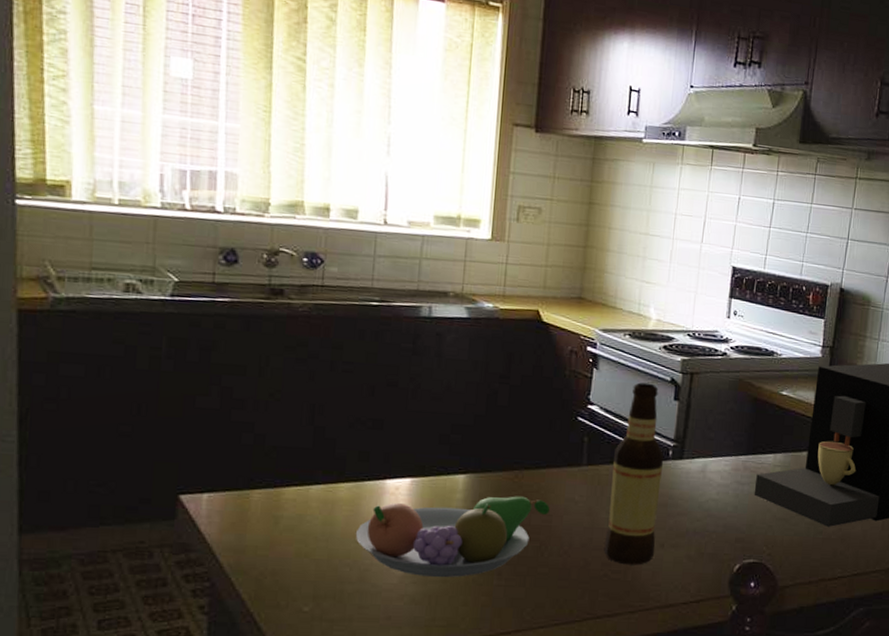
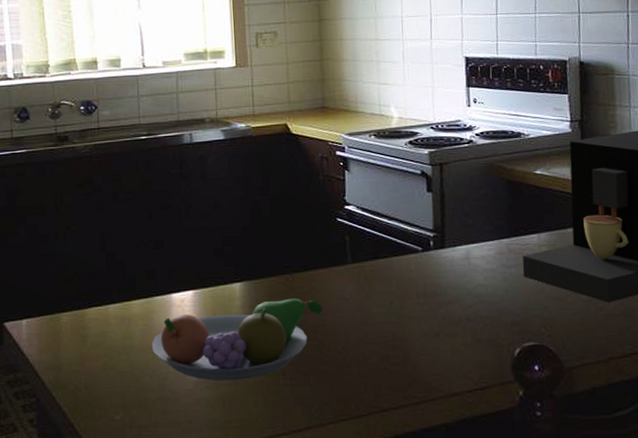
bottle: present [604,382,664,565] -> none [376,178,431,357]

